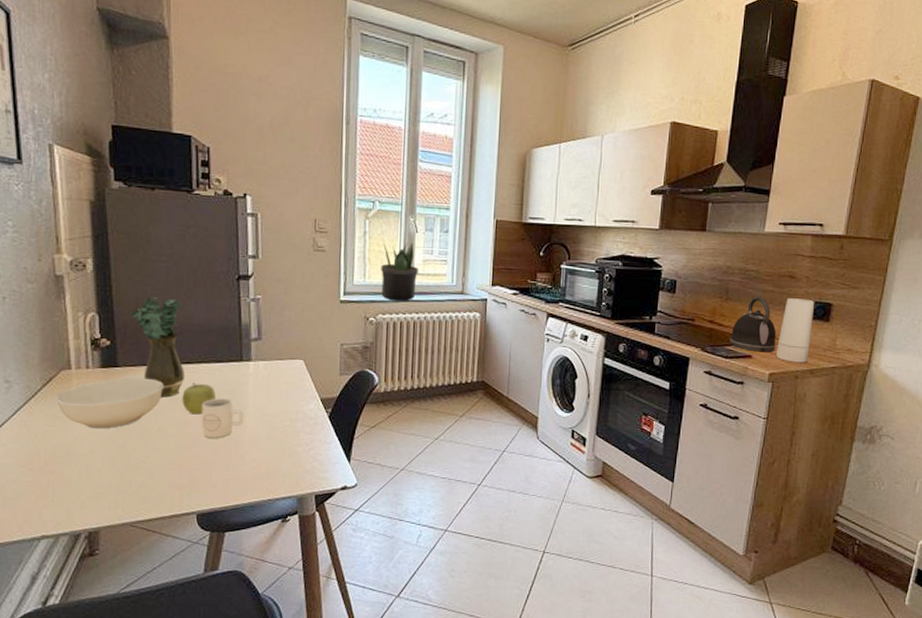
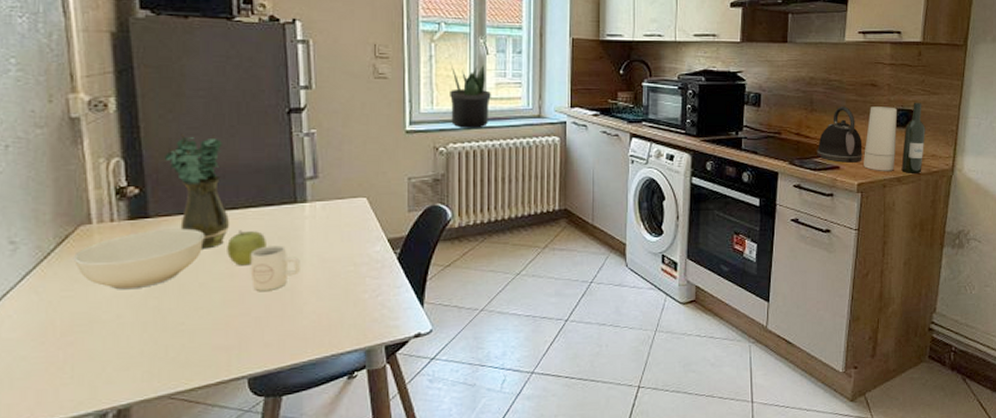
wine bottle: none [815,295,843,367] -> present [901,102,926,173]

